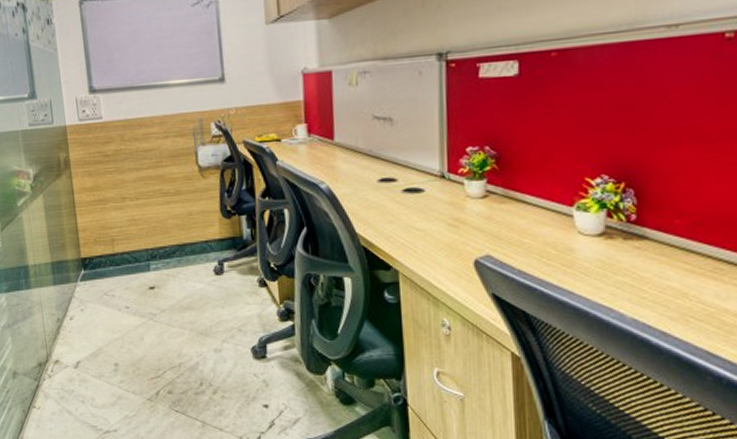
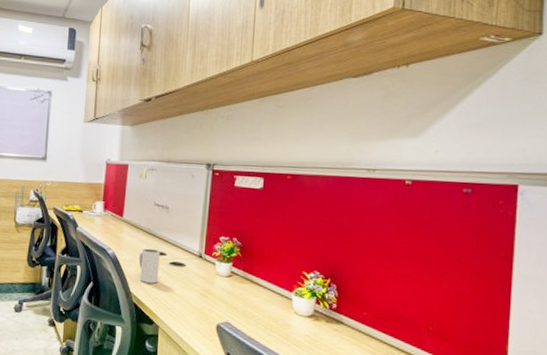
mug: none [361,174,391,219] -> present [138,248,160,284]

